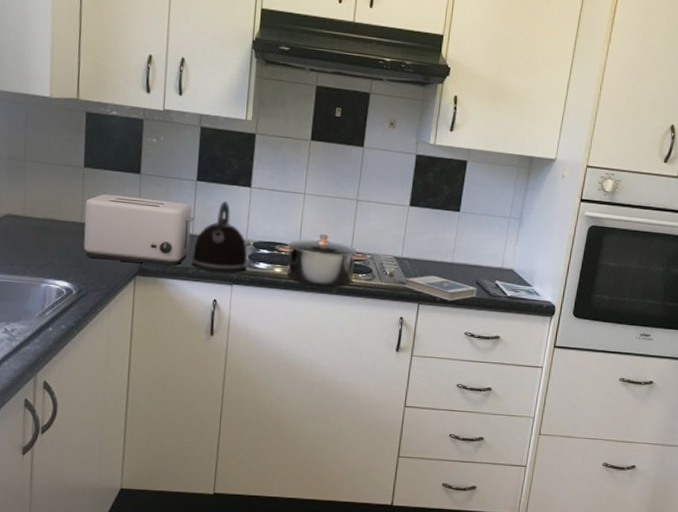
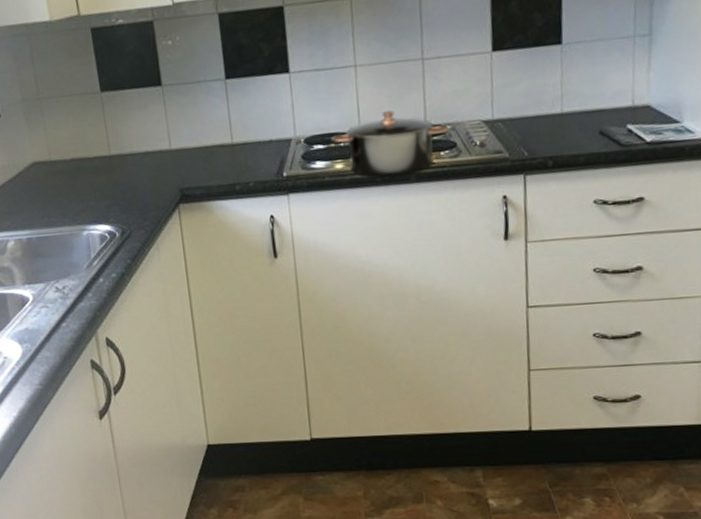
toaster: present [83,194,194,267] -> none [109,108,232,194]
kettle: present [191,201,248,274] -> none [236,96,303,185]
hardback book: present [404,275,477,301] -> none [501,134,602,164]

